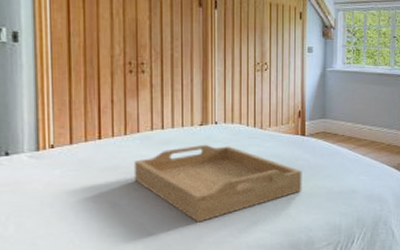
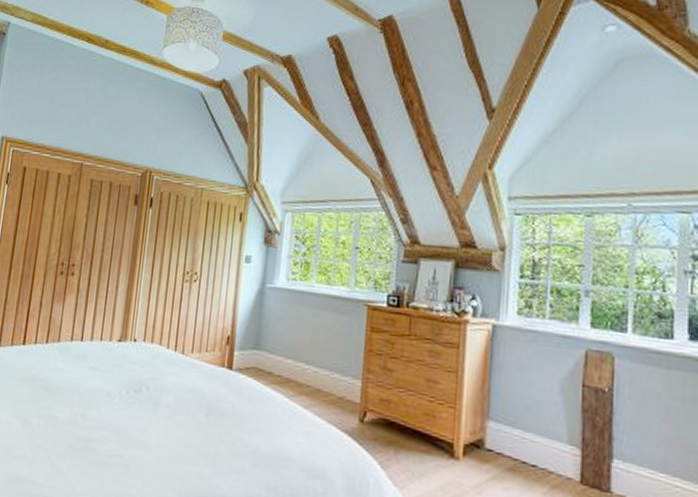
serving tray: present [133,144,302,223] -> none [47,364,225,462]

